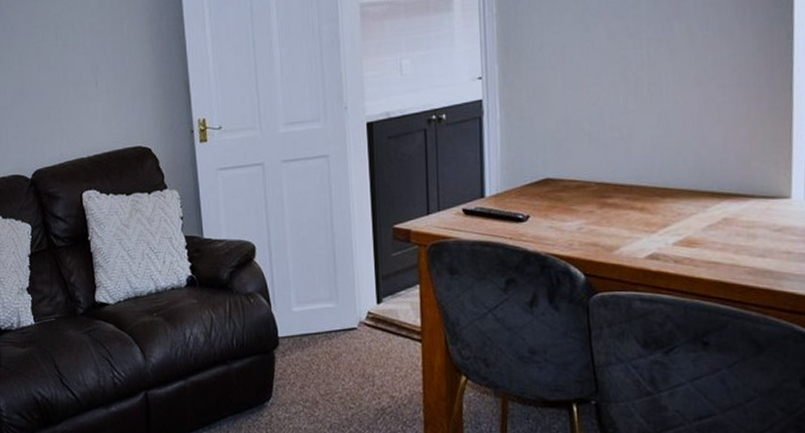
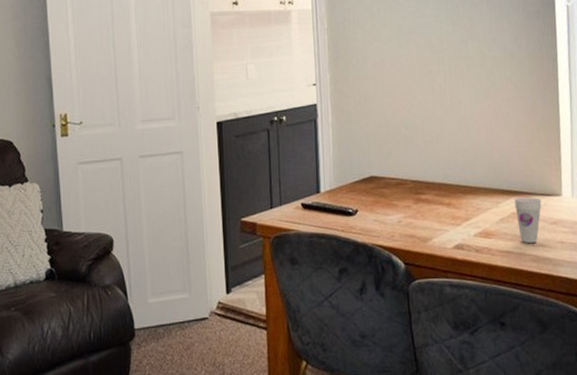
cup: none [727,200,764,253] -> present [514,197,542,243]

